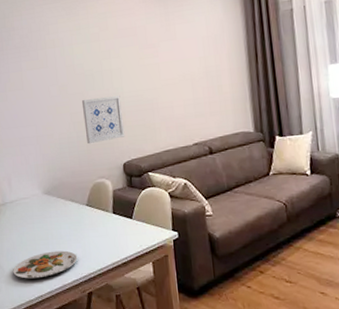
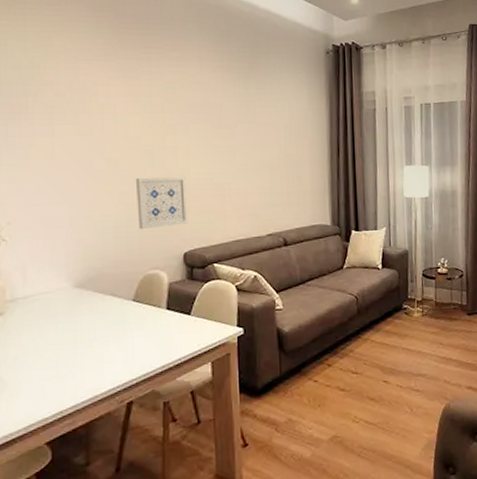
plate: present [13,250,78,279] -> none [20,354,116,393]

